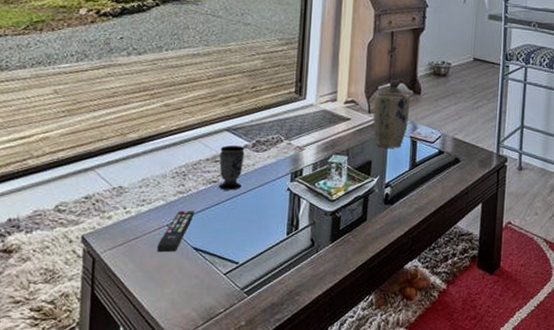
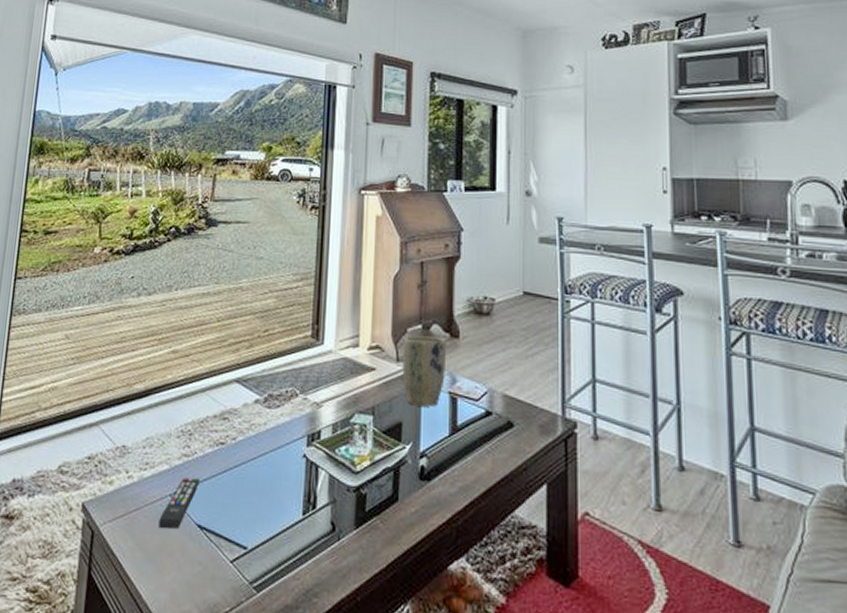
cup: present [218,145,245,191] -> none [226,400,256,455]

